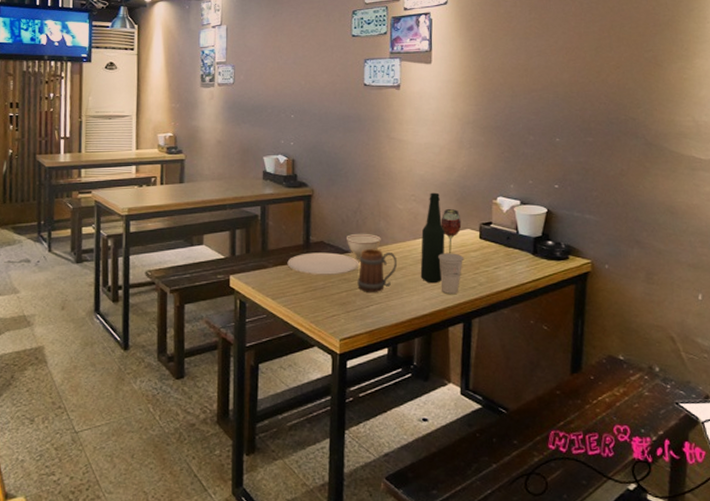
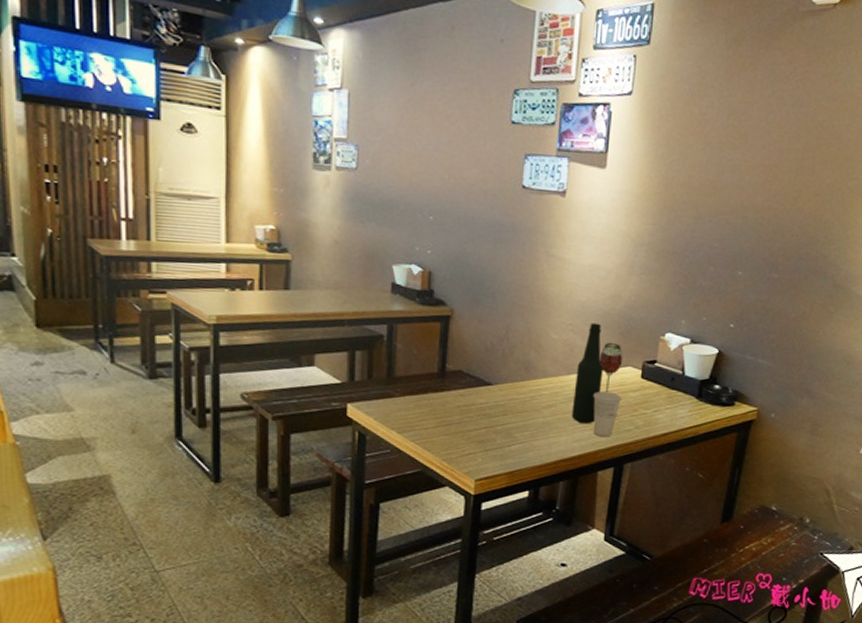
plate: present [287,252,359,275] -> none [417,382,503,409]
bowl: present [346,233,381,259] -> none [488,363,530,393]
beer mug: present [357,249,398,292] -> none [499,382,547,430]

